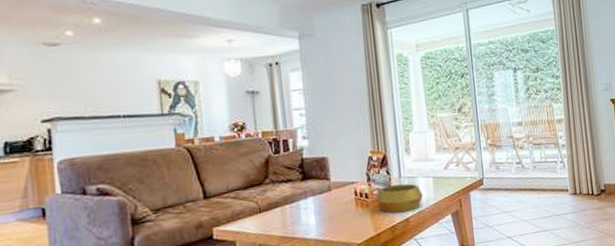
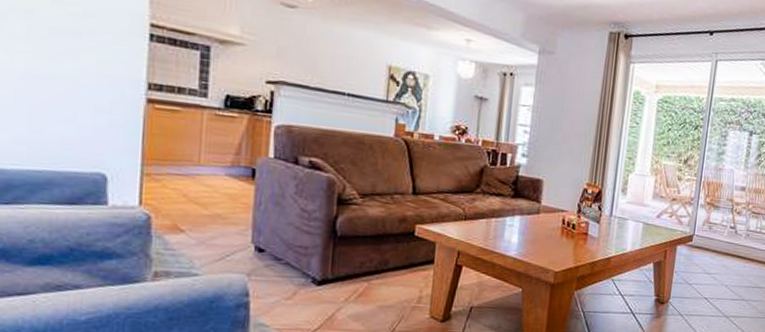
decorative bowl: present [376,183,423,213] -> none [582,221,630,251]

